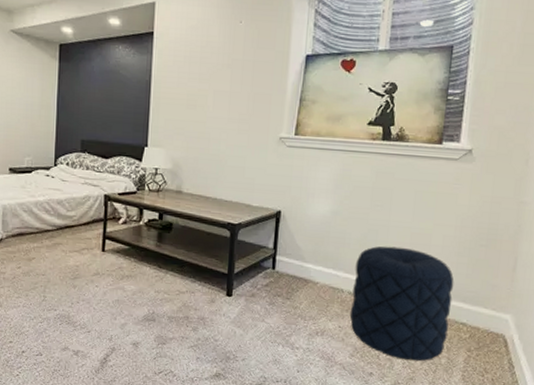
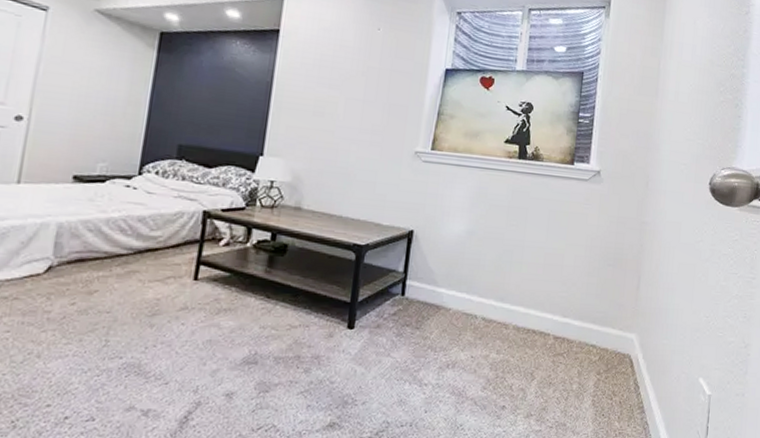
pouf: present [349,246,454,361] -> none [482,267,585,388]

